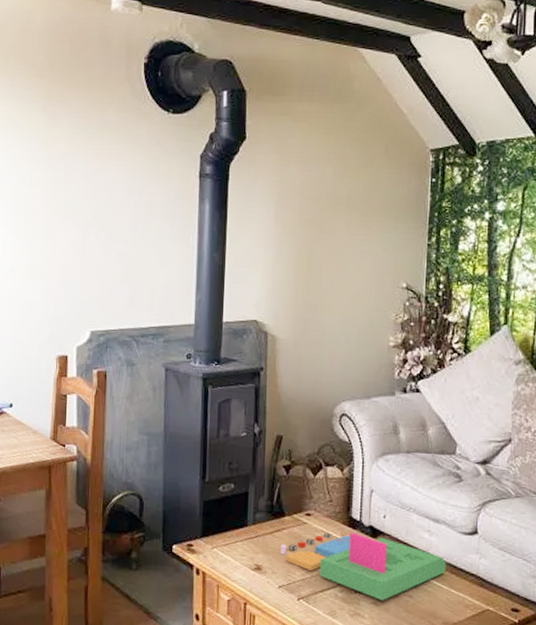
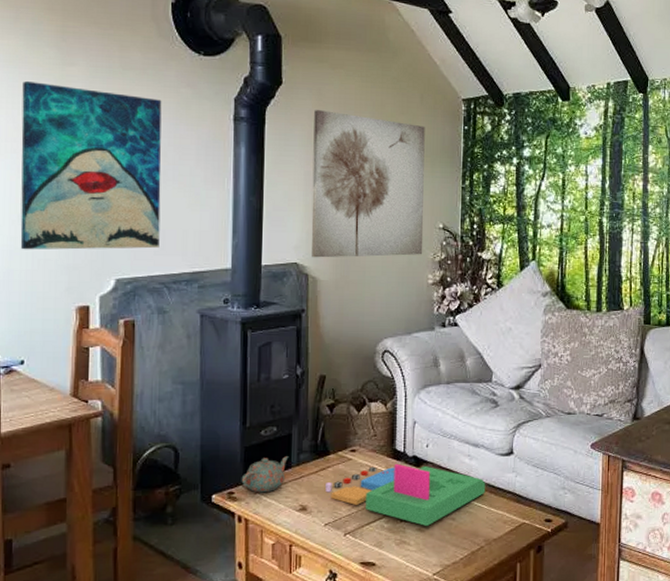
wall art: none [11,143,134,303] -> present [20,80,162,250]
teapot: none [199,513,245,549] -> present [241,456,289,493]
wall art: none [271,165,390,316] -> present [311,110,425,258]

